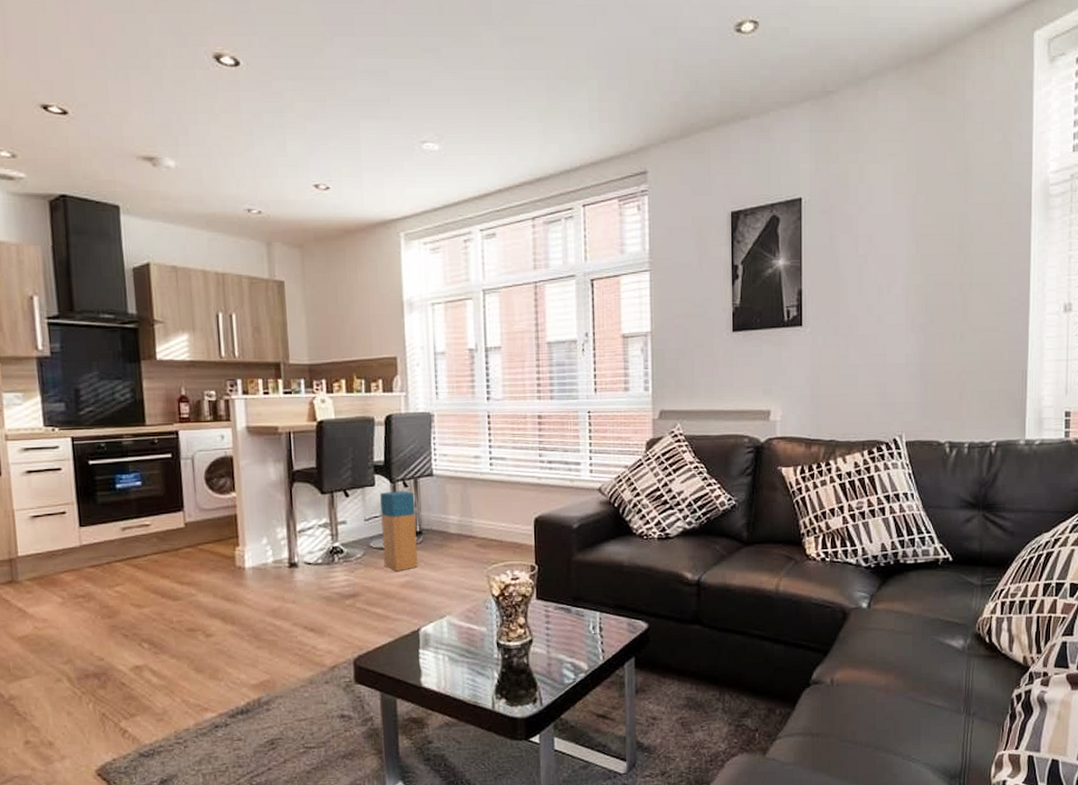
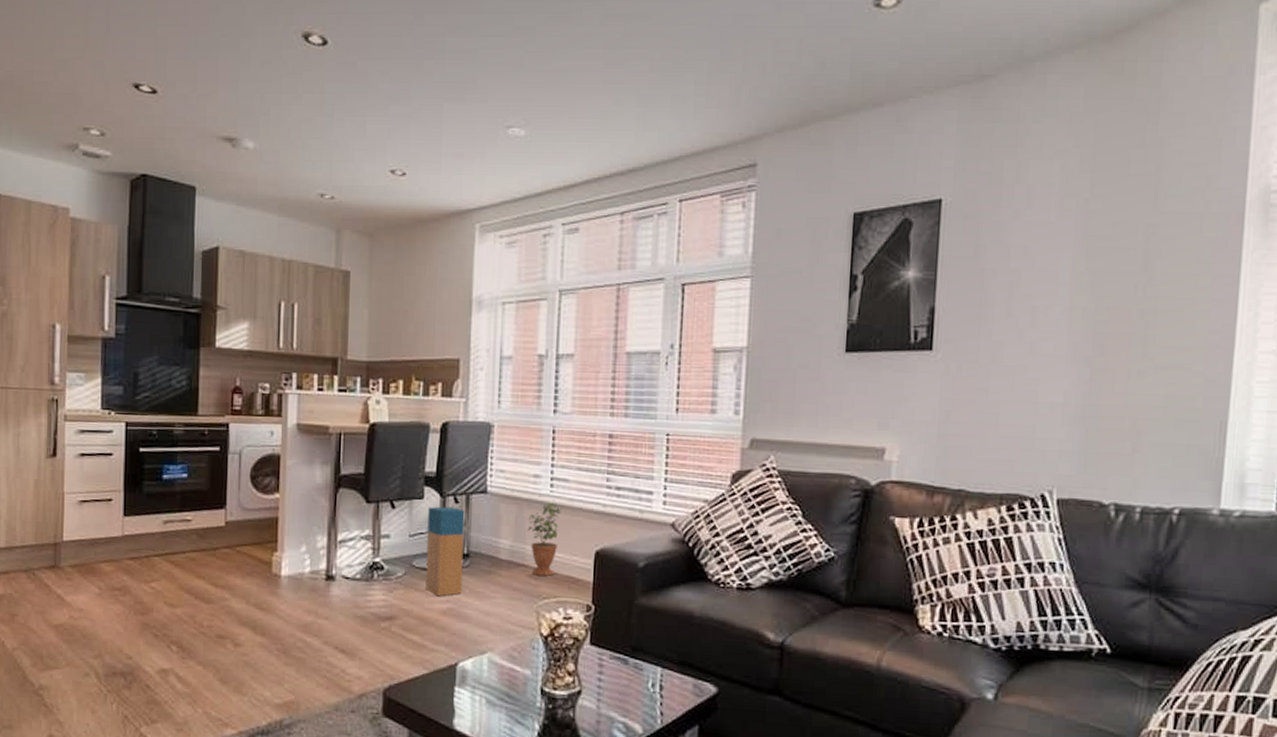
potted plant: none [472,477,502,544] -> present [527,500,562,576]

